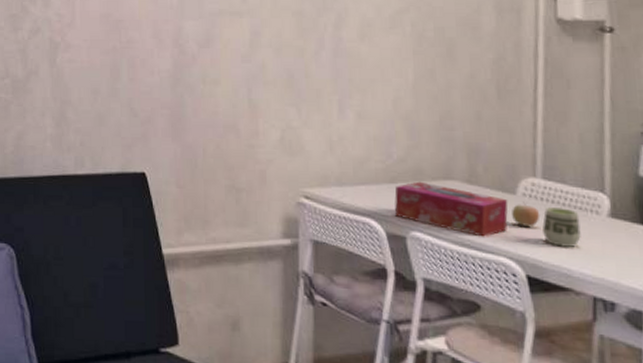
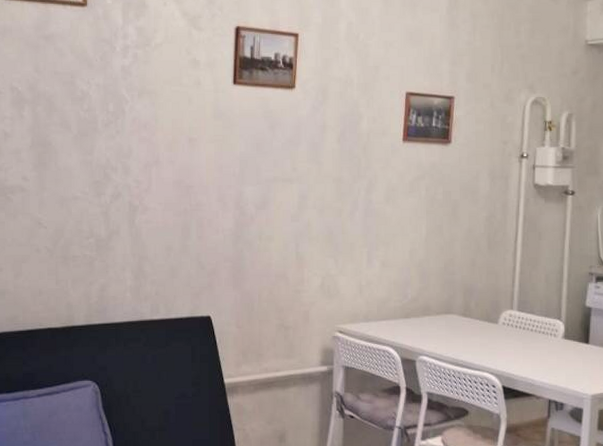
tissue box: present [394,181,508,237] -> none [407,316,492,358]
fruit: present [512,201,540,228] -> none [494,329,515,349]
cup: present [542,207,581,247] -> none [516,333,543,363]

